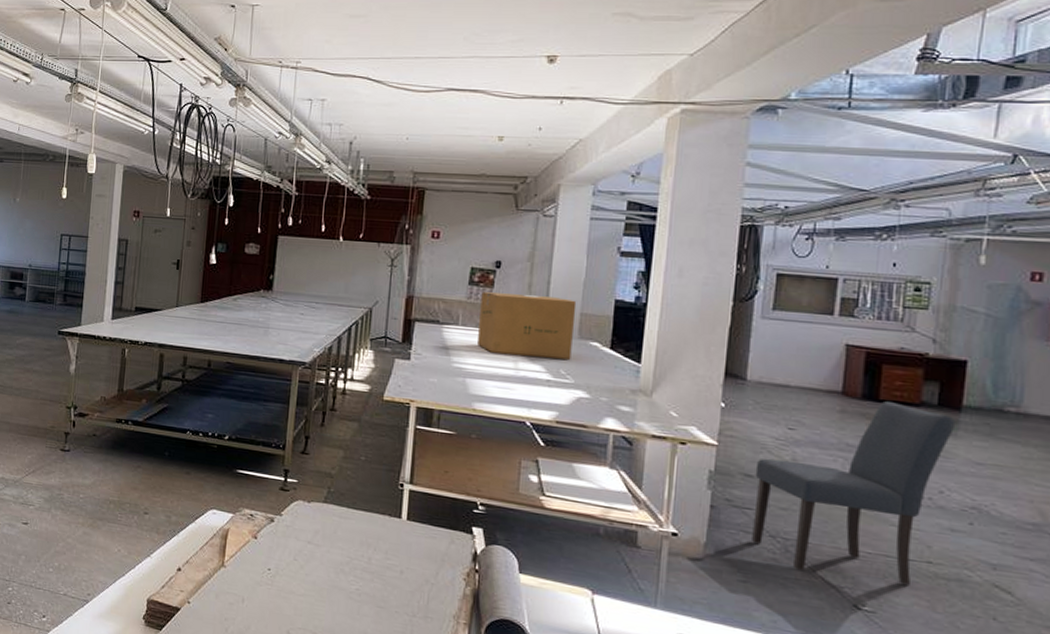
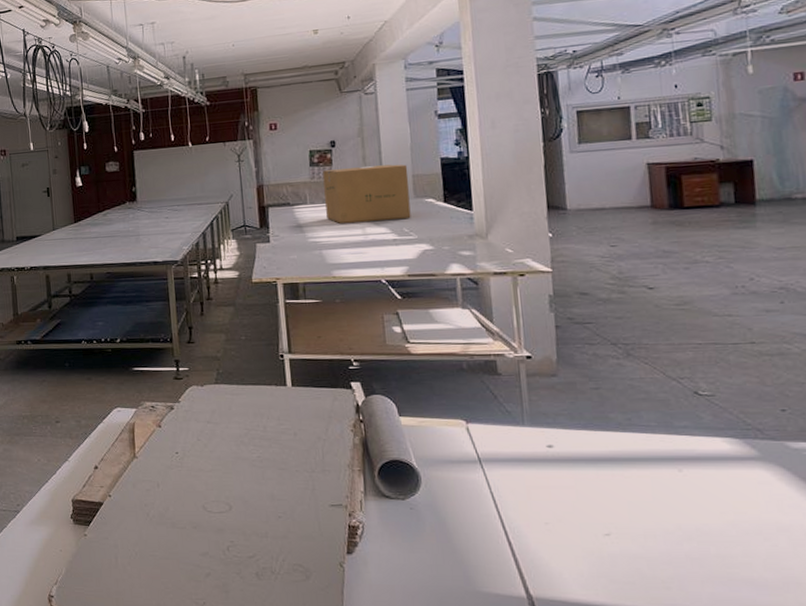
chair: present [752,401,956,585] -> none [588,207,754,369]

